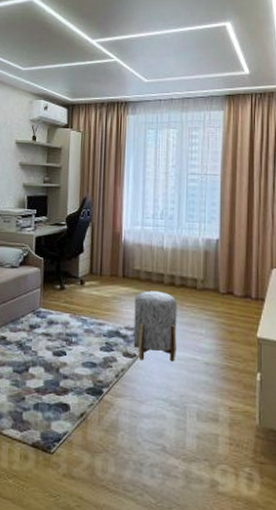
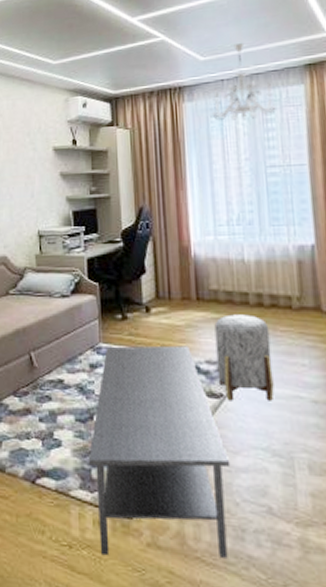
coffee table: none [20,312,137,486] -> present [88,345,231,558]
chandelier: none [150,72,200,135] -> present [213,43,276,121]

